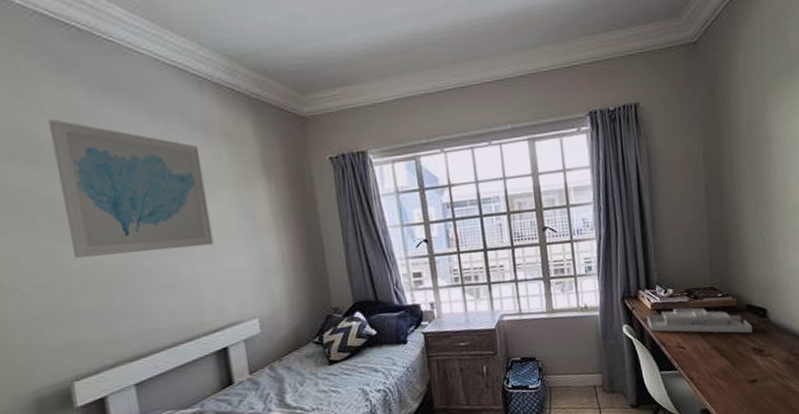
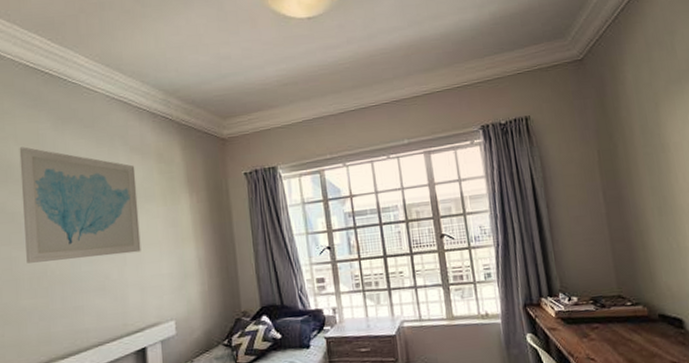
desk organizer: present [647,307,752,334] -> none [551,316,670,346]

